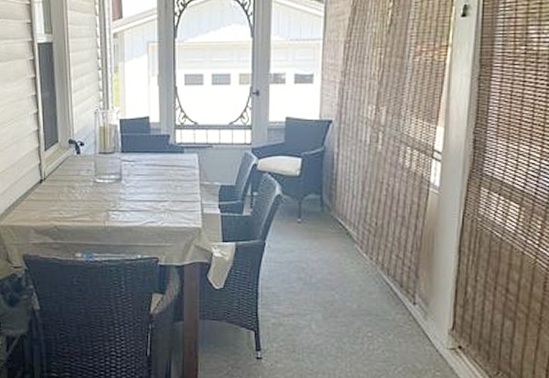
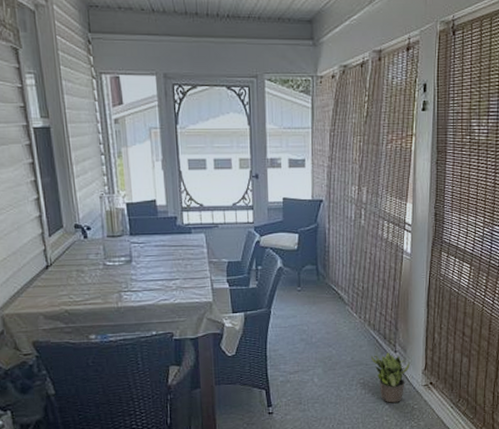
potted plant: none [382,303,433,366] -> present [370,352,410,403]

